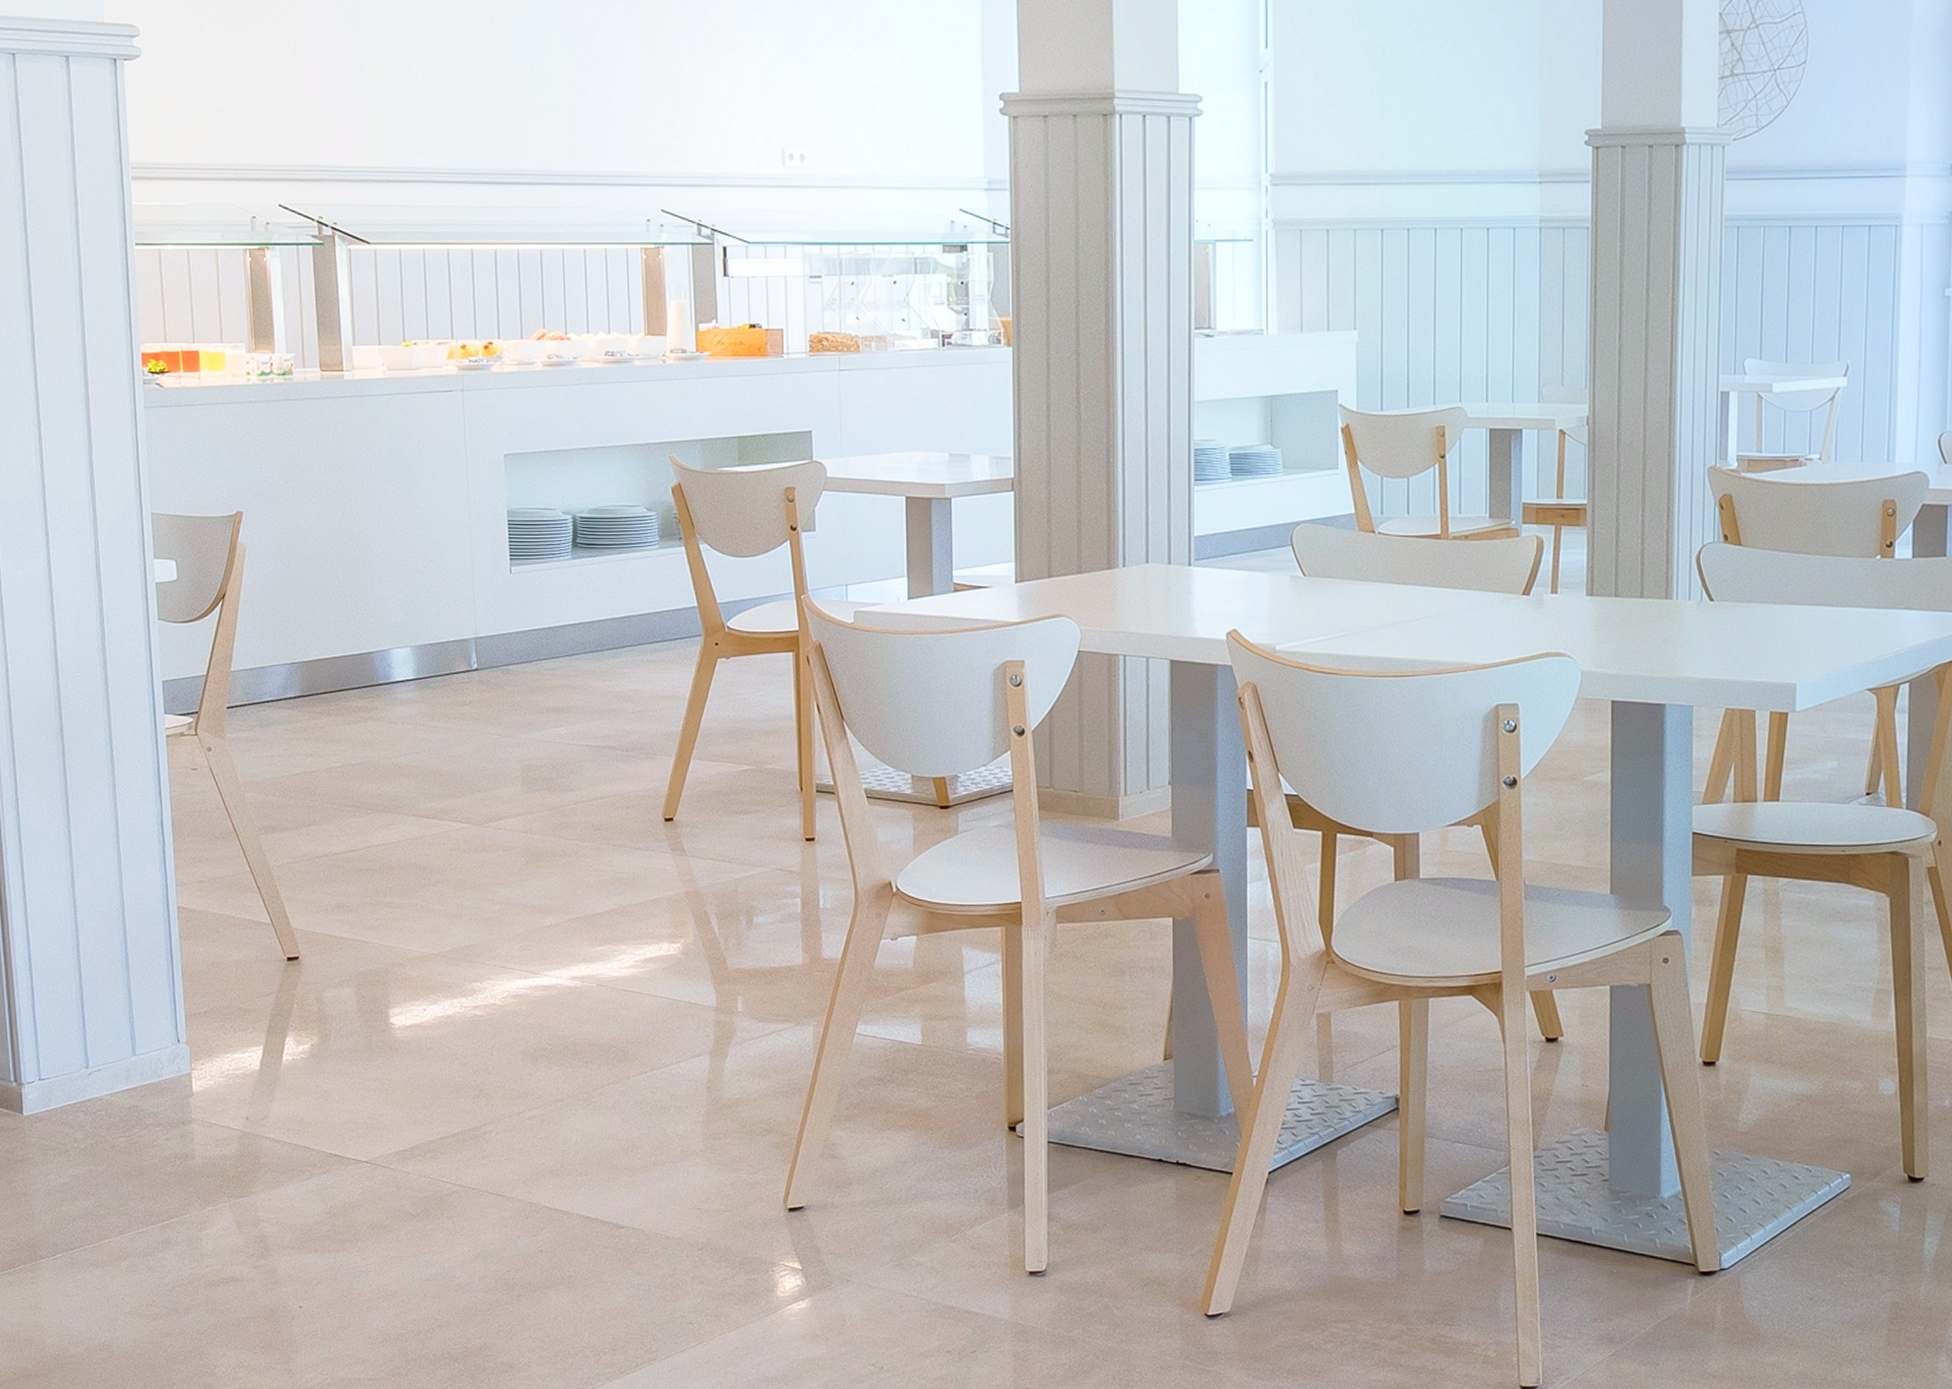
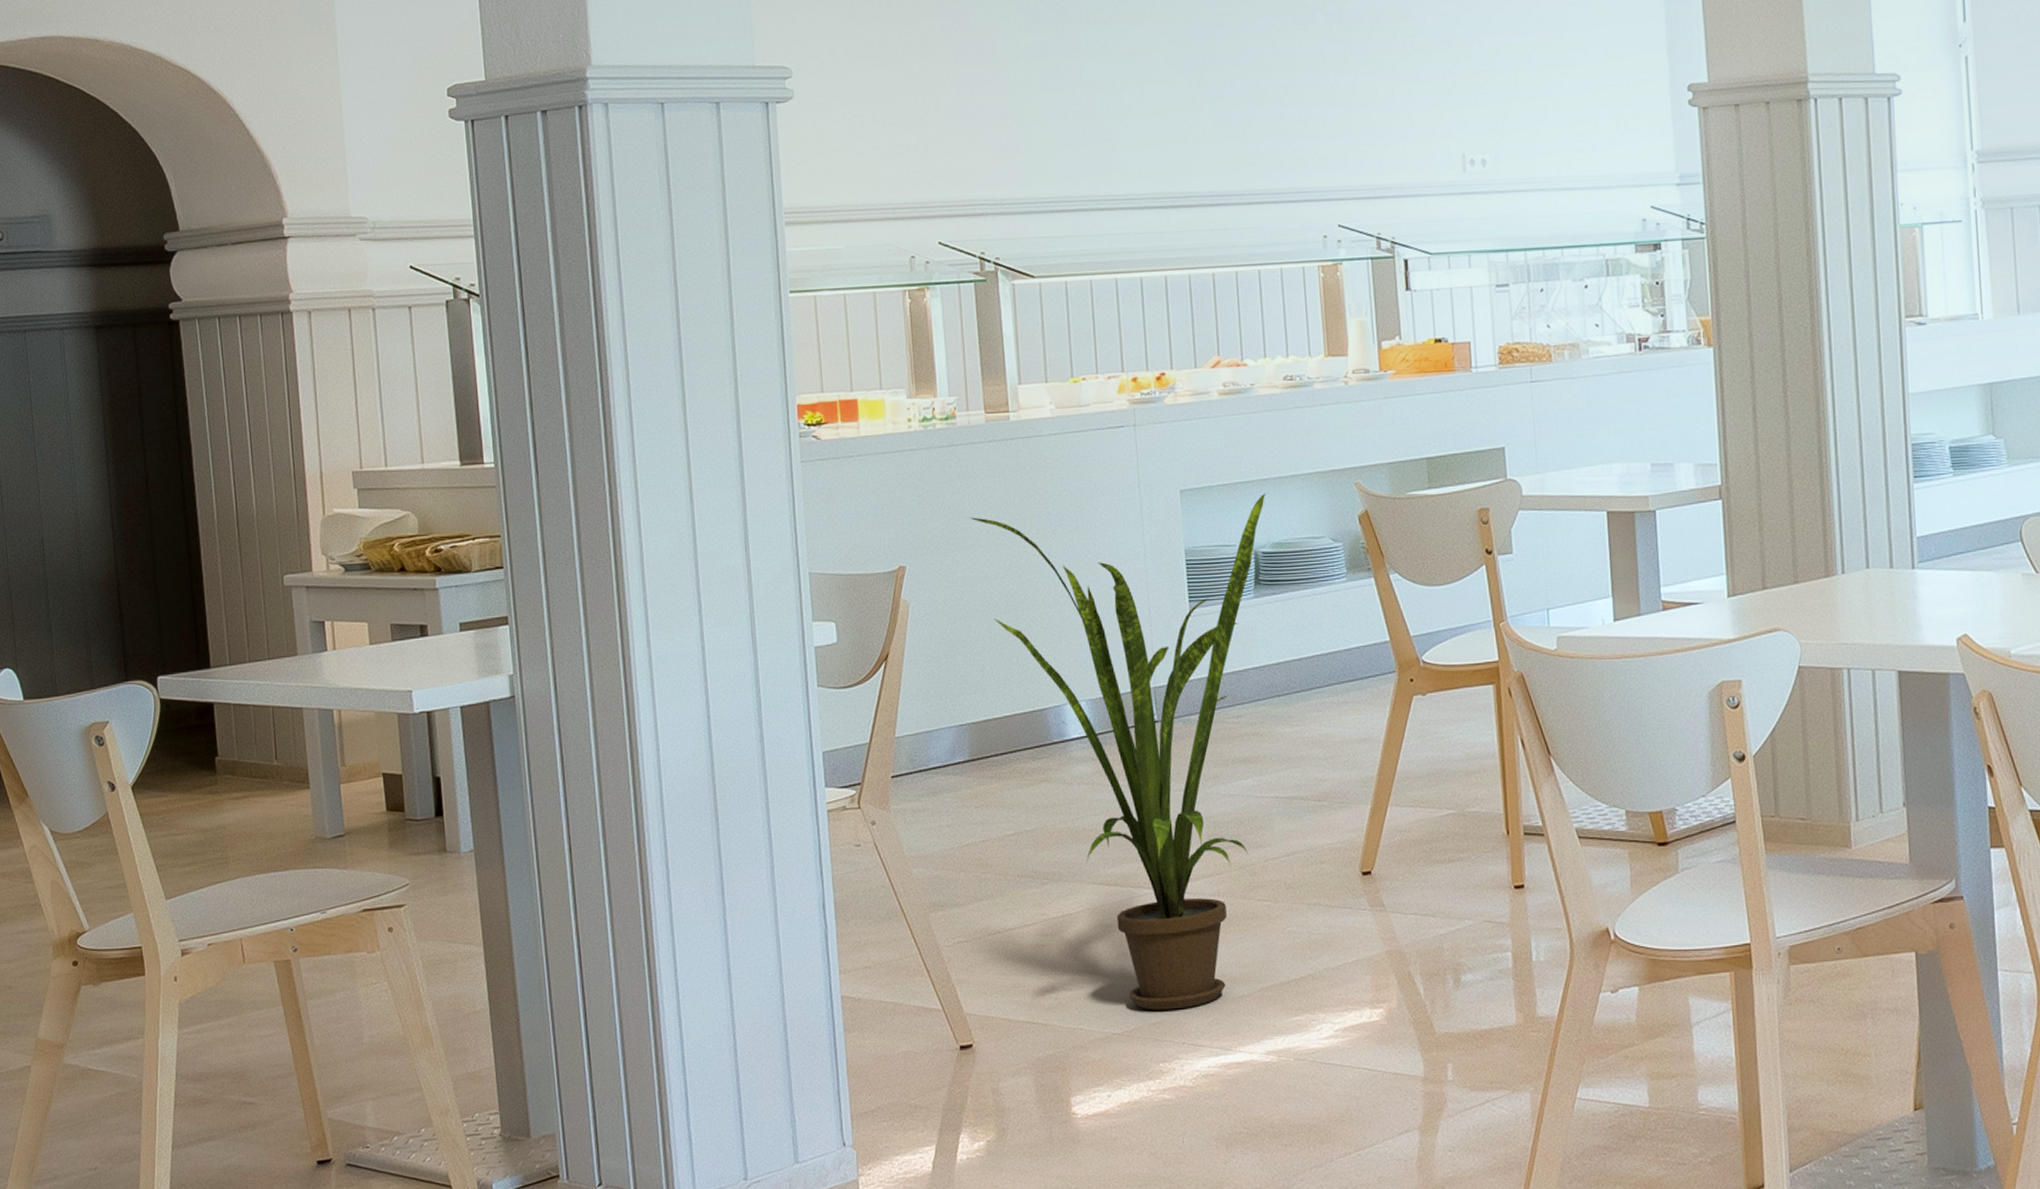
house plant: none [305,461,587,935] -> present [971,493,1267,1010]

